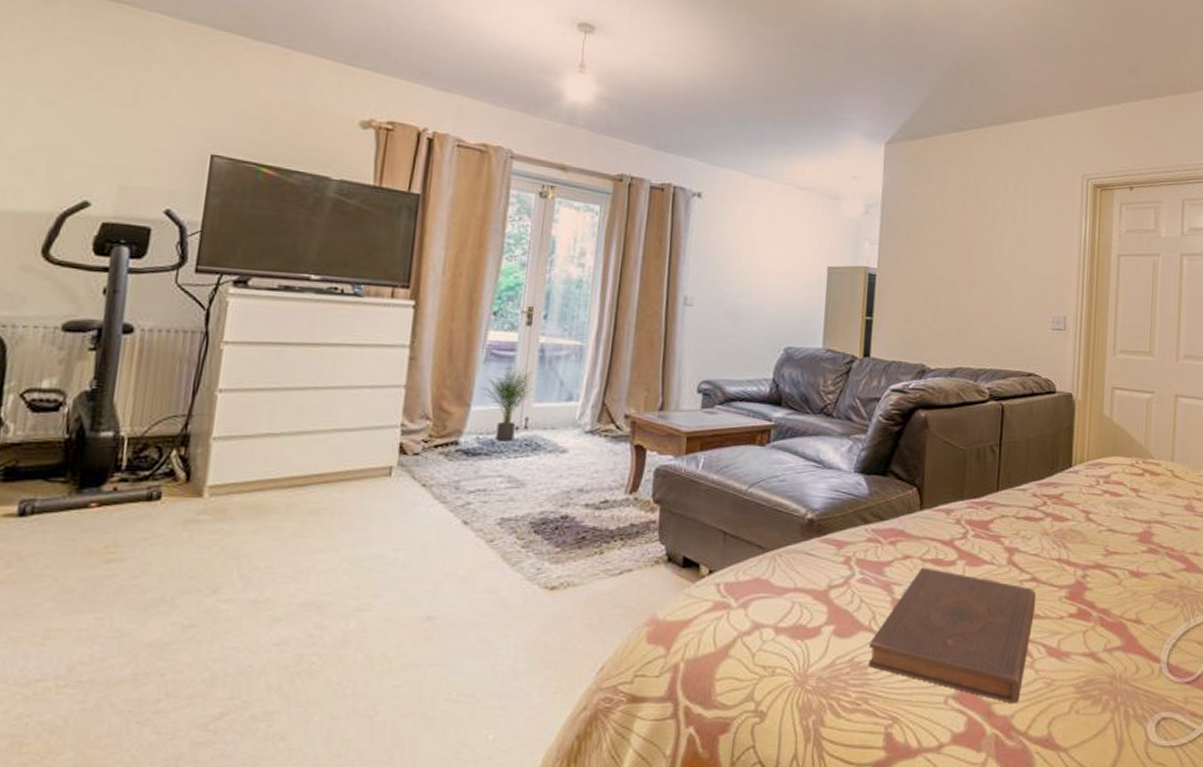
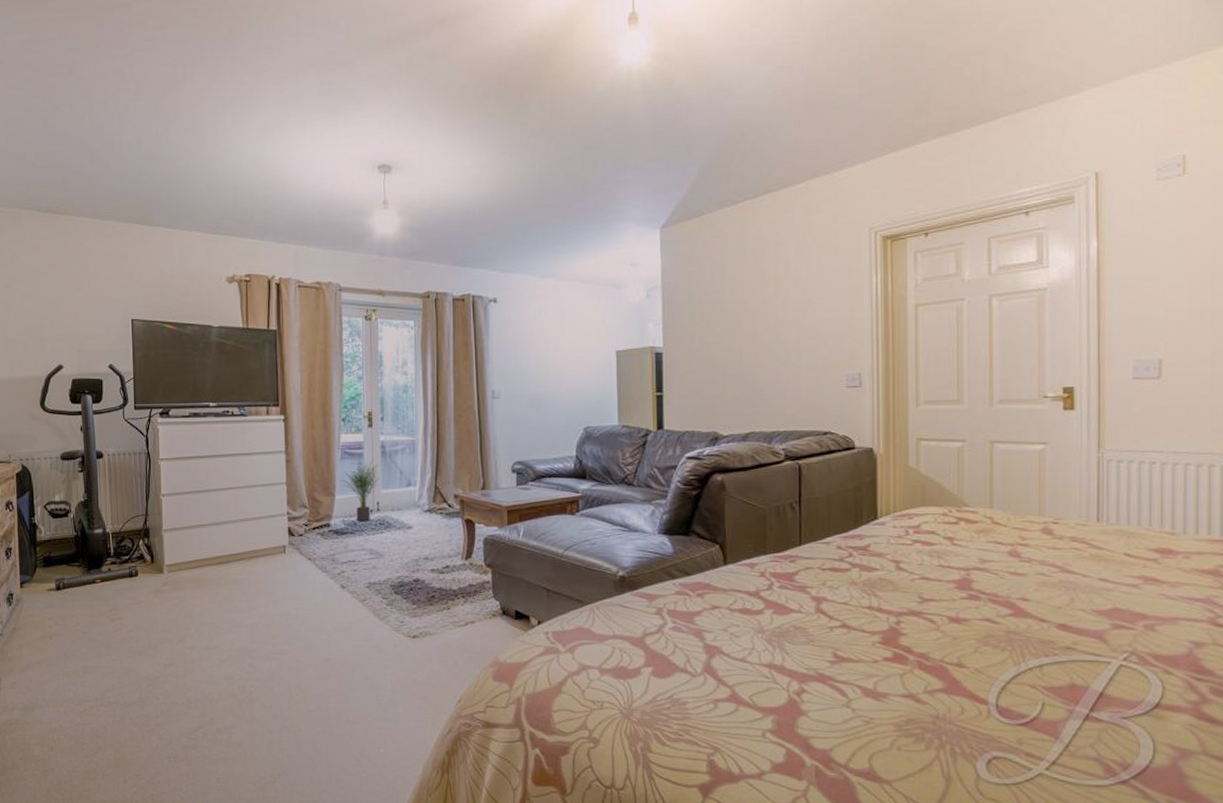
book: present [868,567,1036,704] -> none [686,616,848,739]

